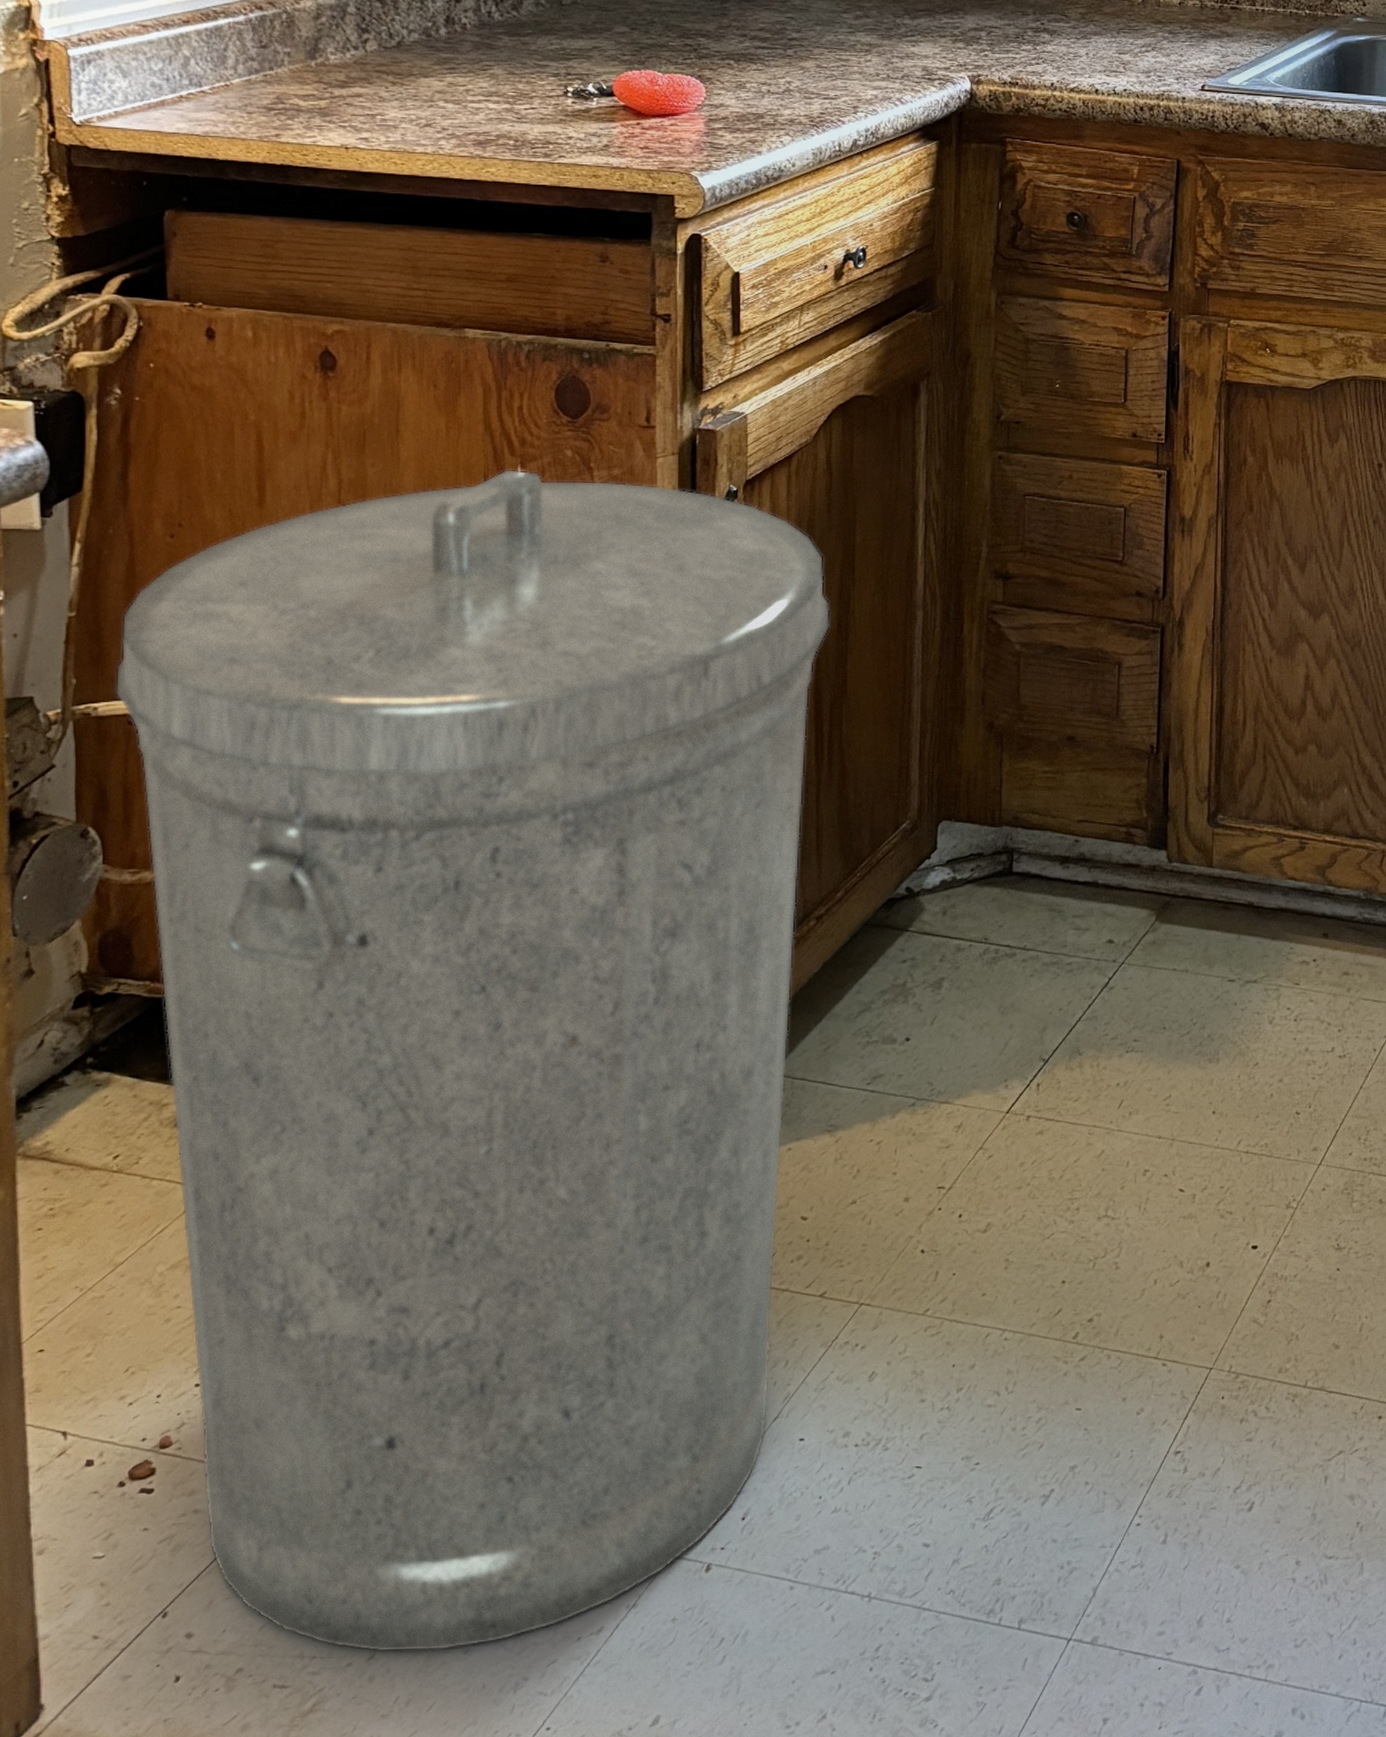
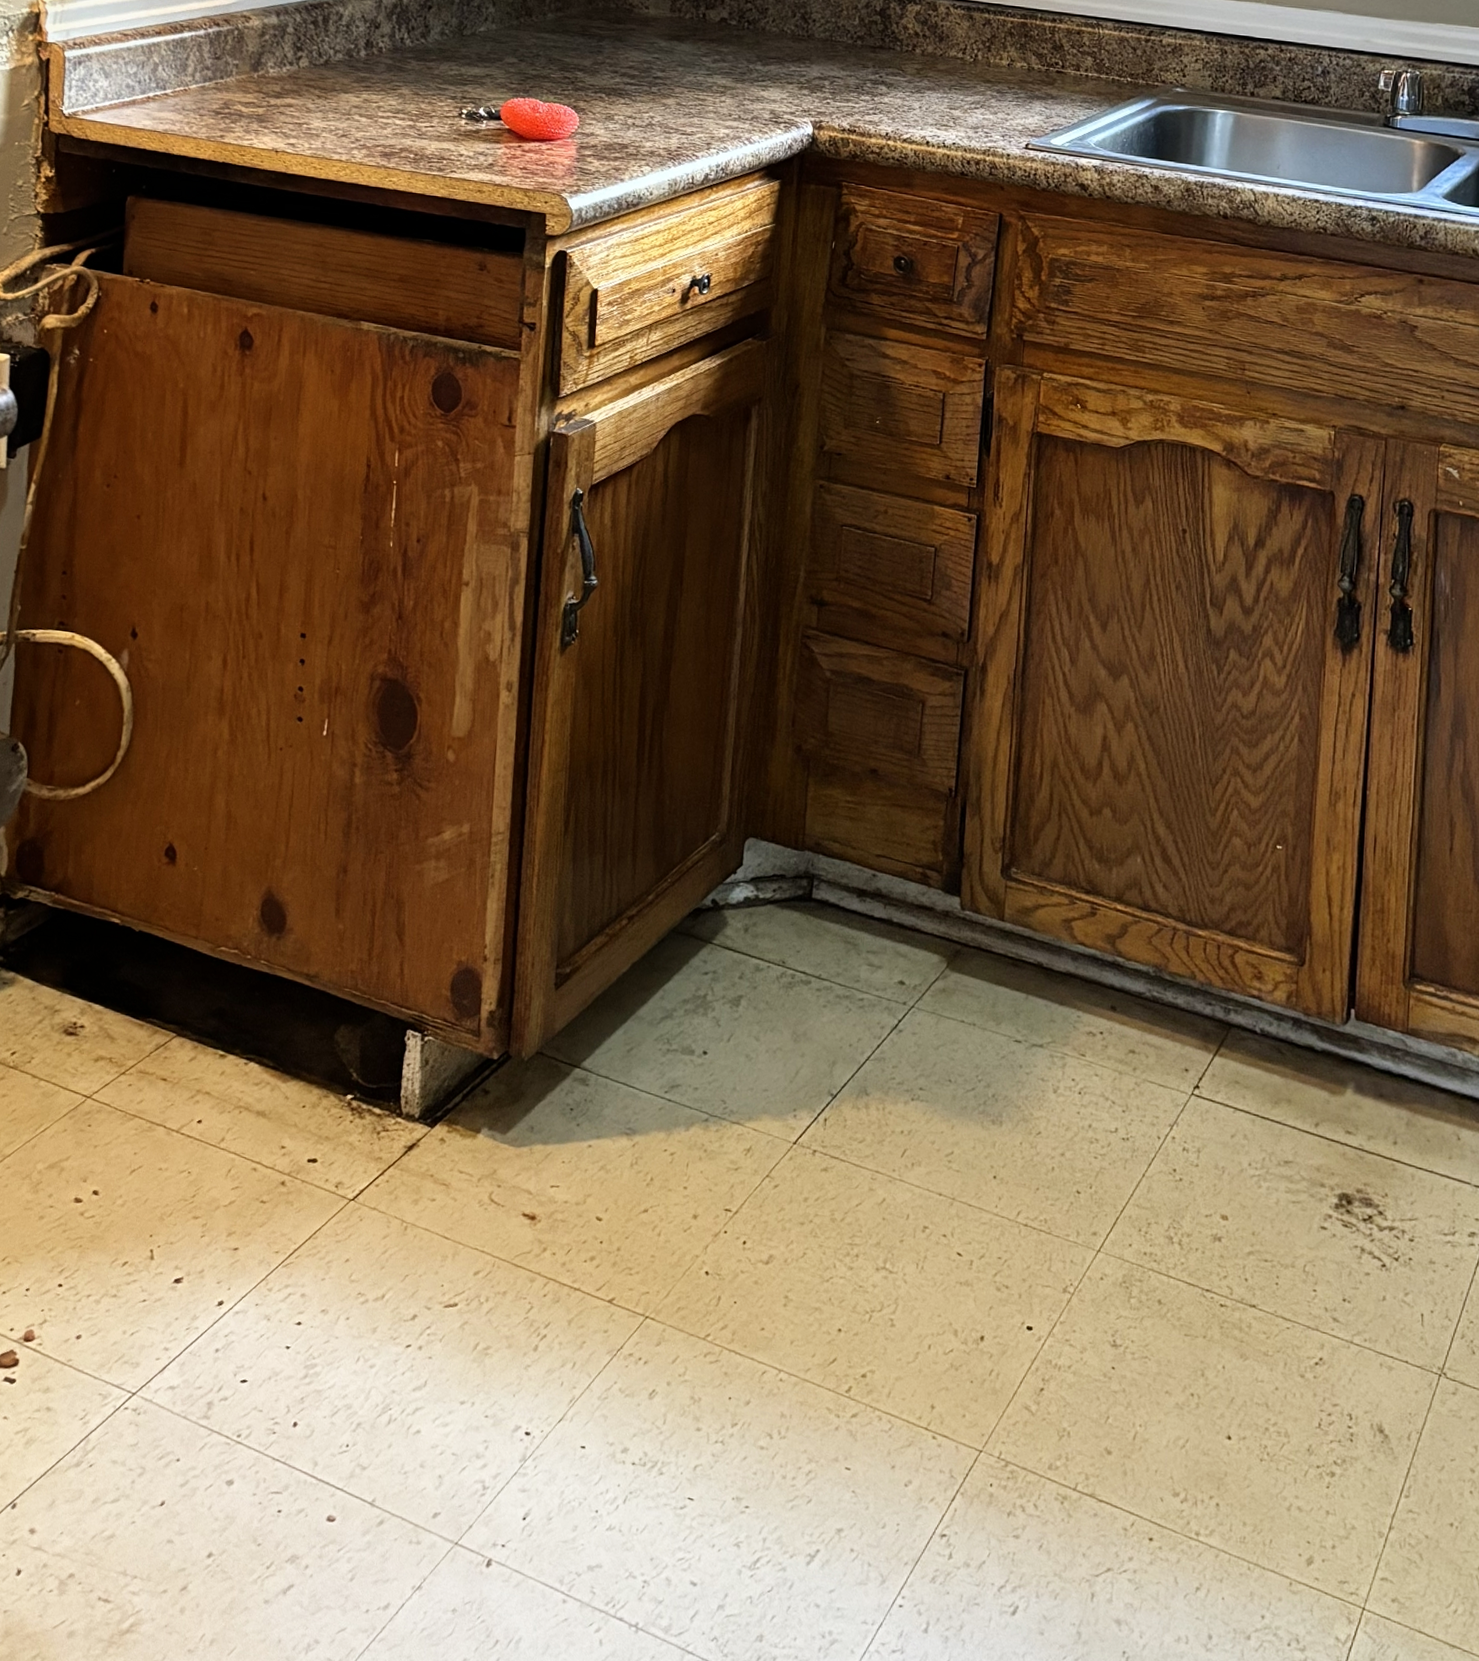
trash can: present [115,469,831,1653] -> none [51,453,659,1598]

